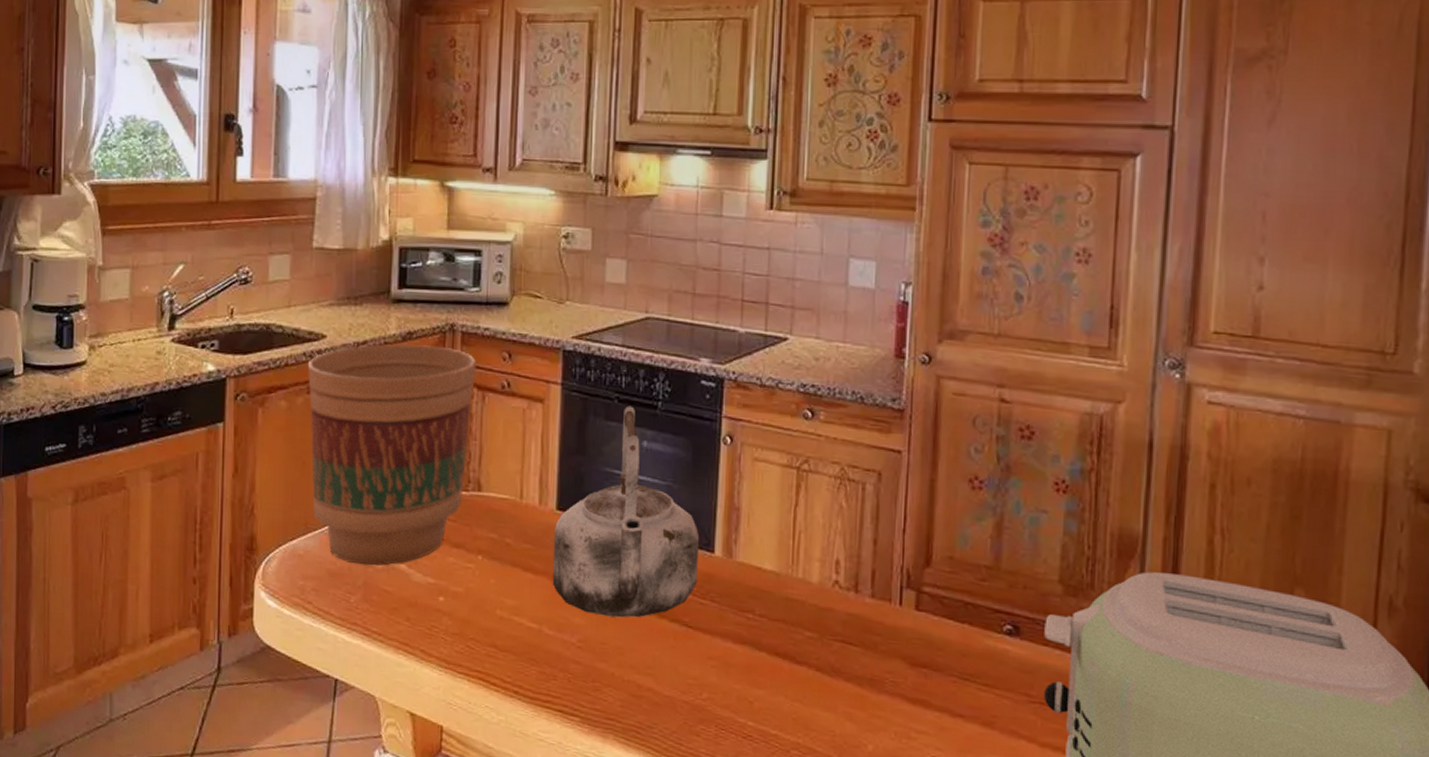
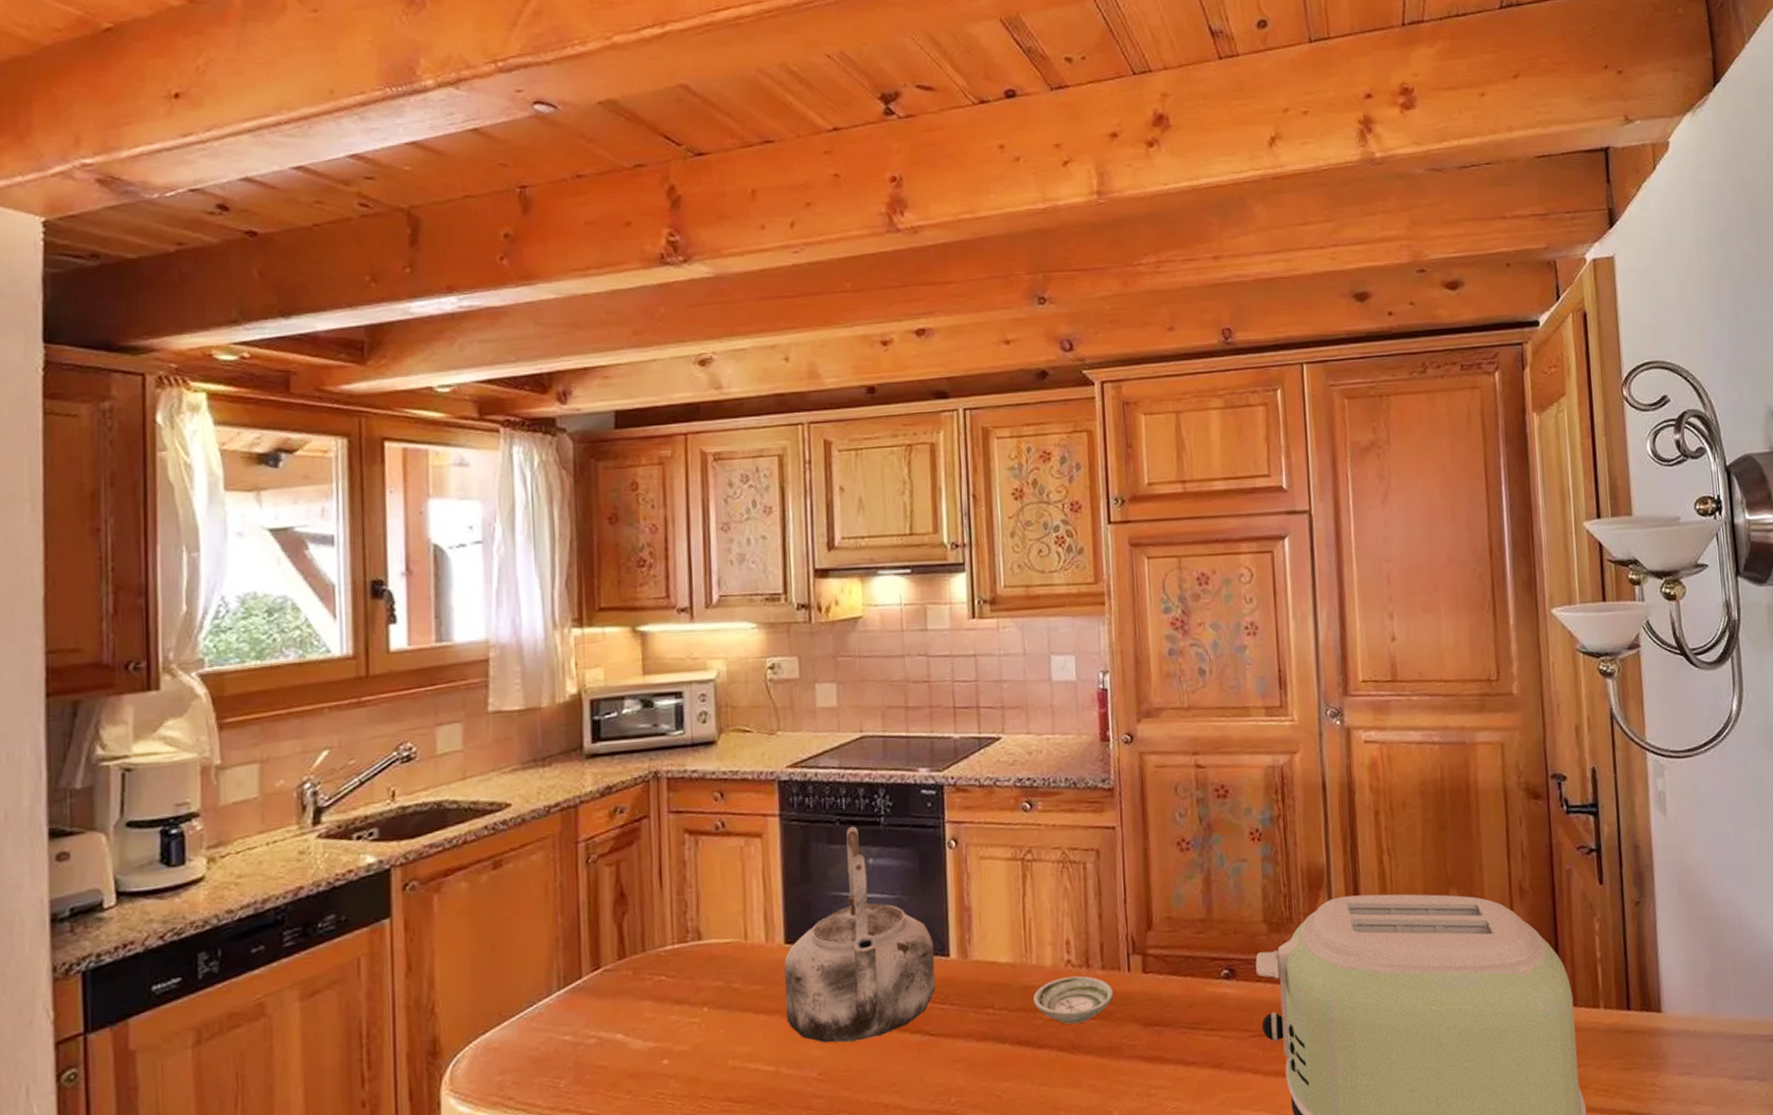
flower pot: present [307,344,477,566] -> none [490,796,686,1046]
saucer: none [795,597,882,648] -> present [1032,975,1114,1025]

